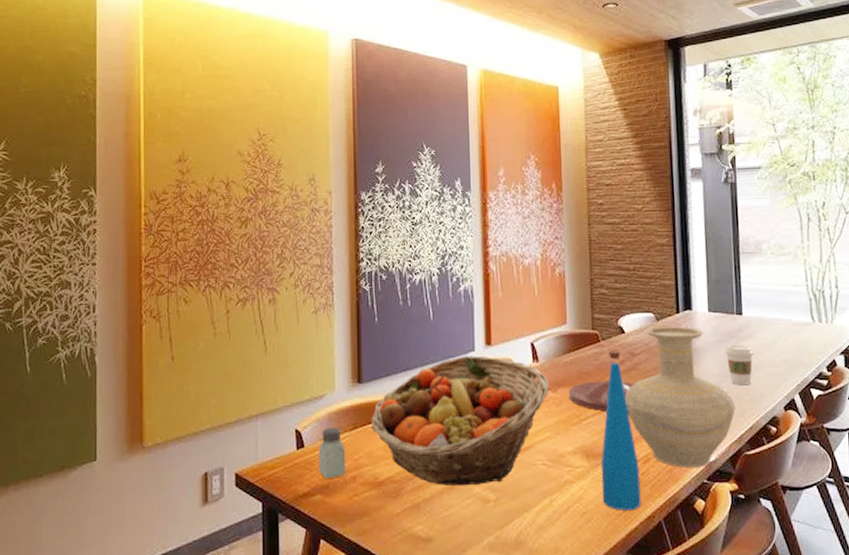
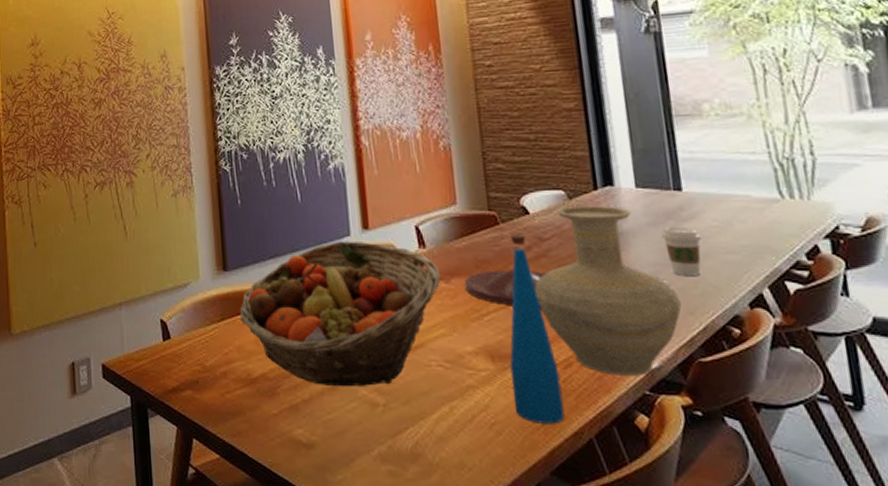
saltshaker: present [318,427,346,478] -> none [185,318,216,373]

